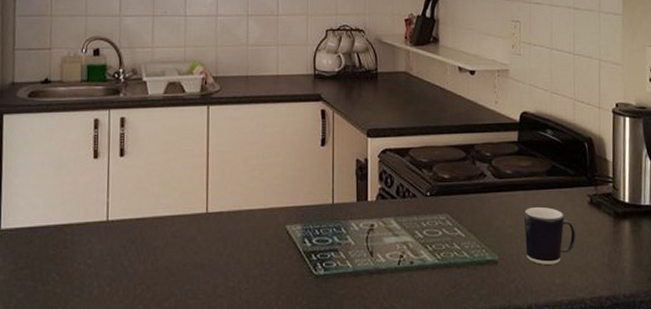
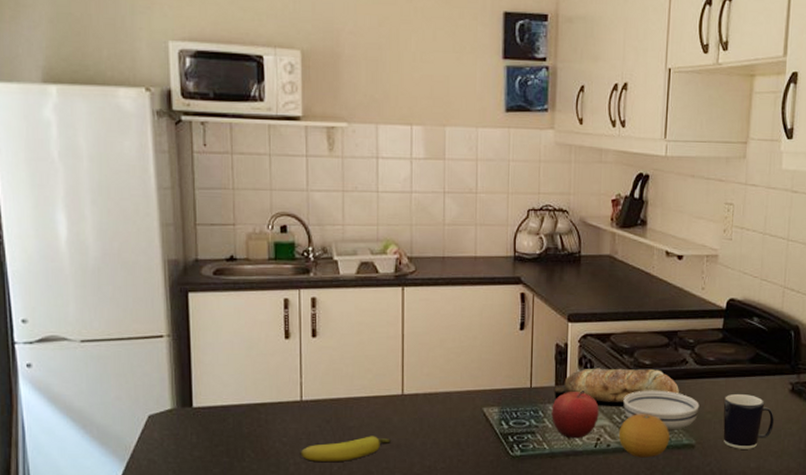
banana: none [104,256,195,285] -> present [300,436,391,463]
fruit: none [354,205,401,256] -> present [551,389,599,439]
bread loaf: none [357,182,485,223] -> present [554,368,685,407]
fruit: none [421,229,472,275] -> present [618,414,670,458]
bowl: none [424,204,500,249] -> present [623,390,700,433]

